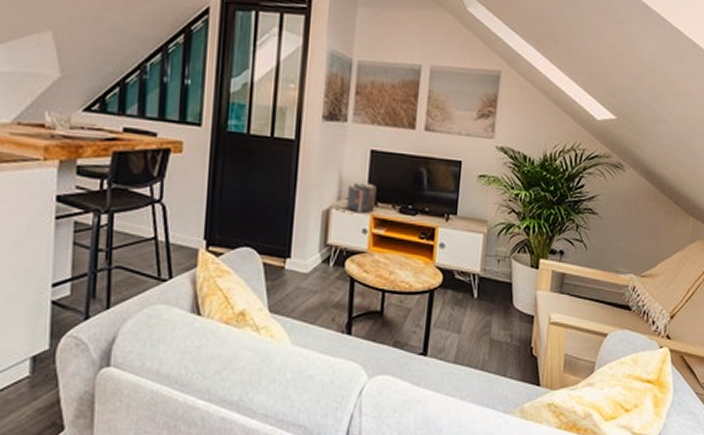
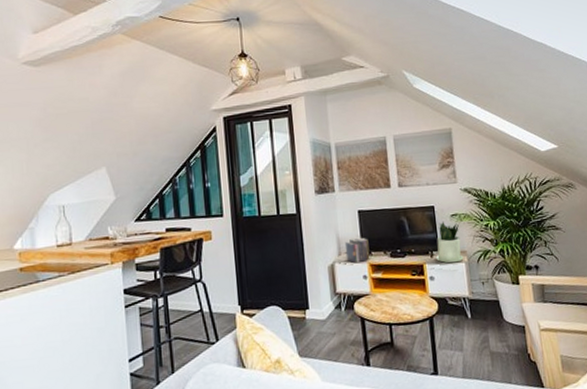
planter: none [451,180,487,232] -> present [436,221,464,264]

